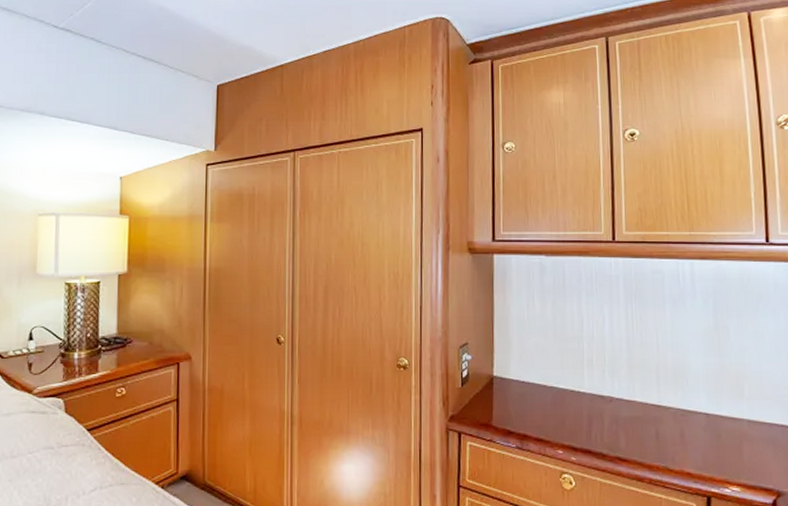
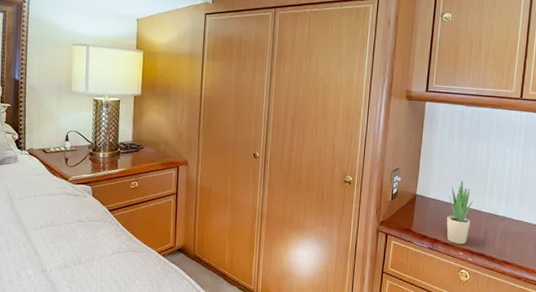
potted plant: none [535,354,568,439] -> present [446,181,473,244]

